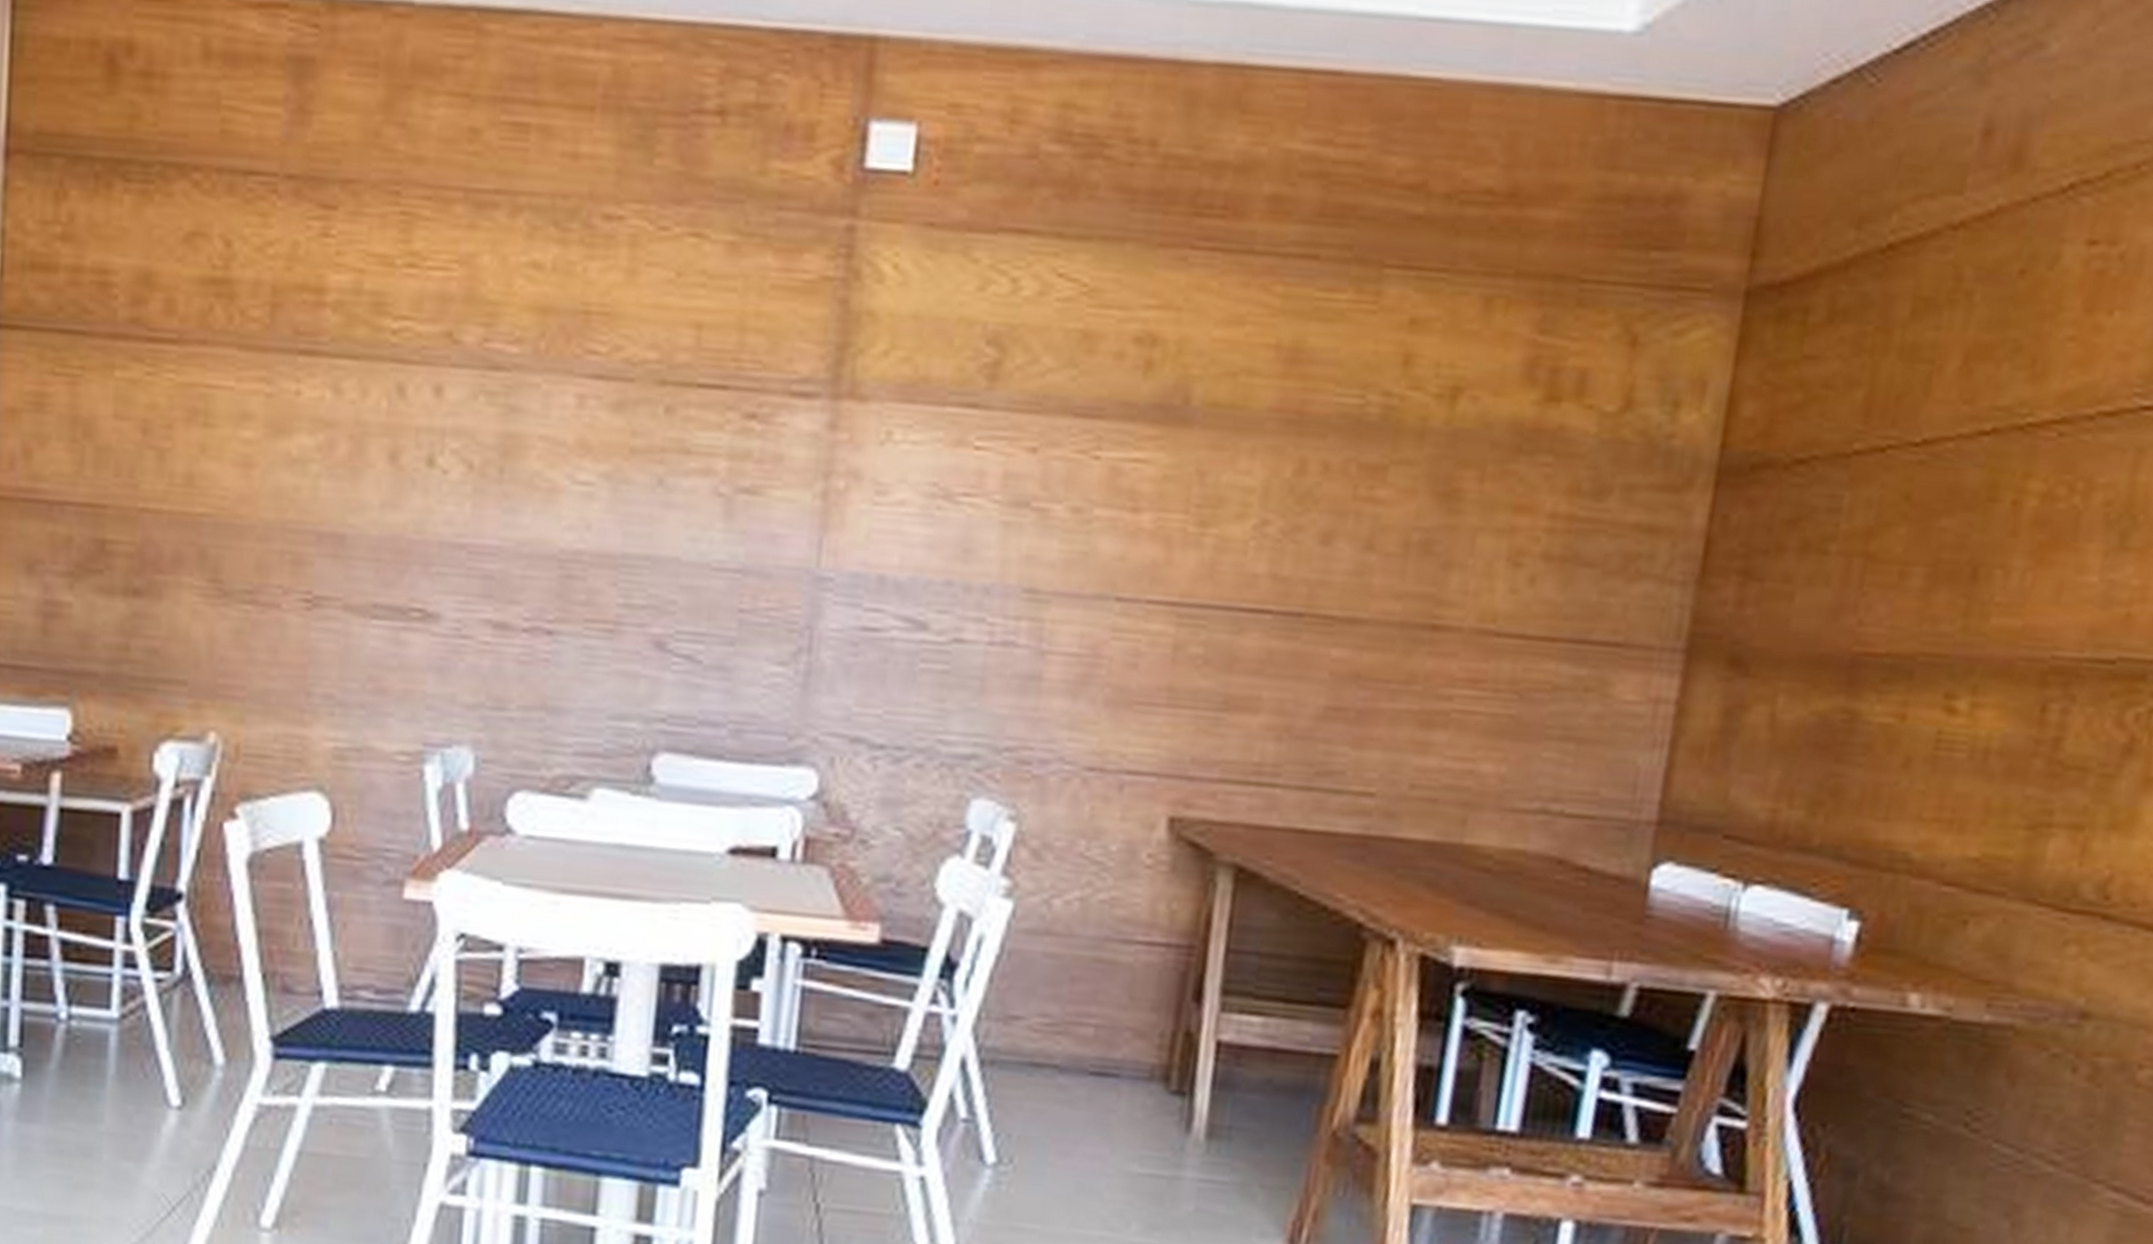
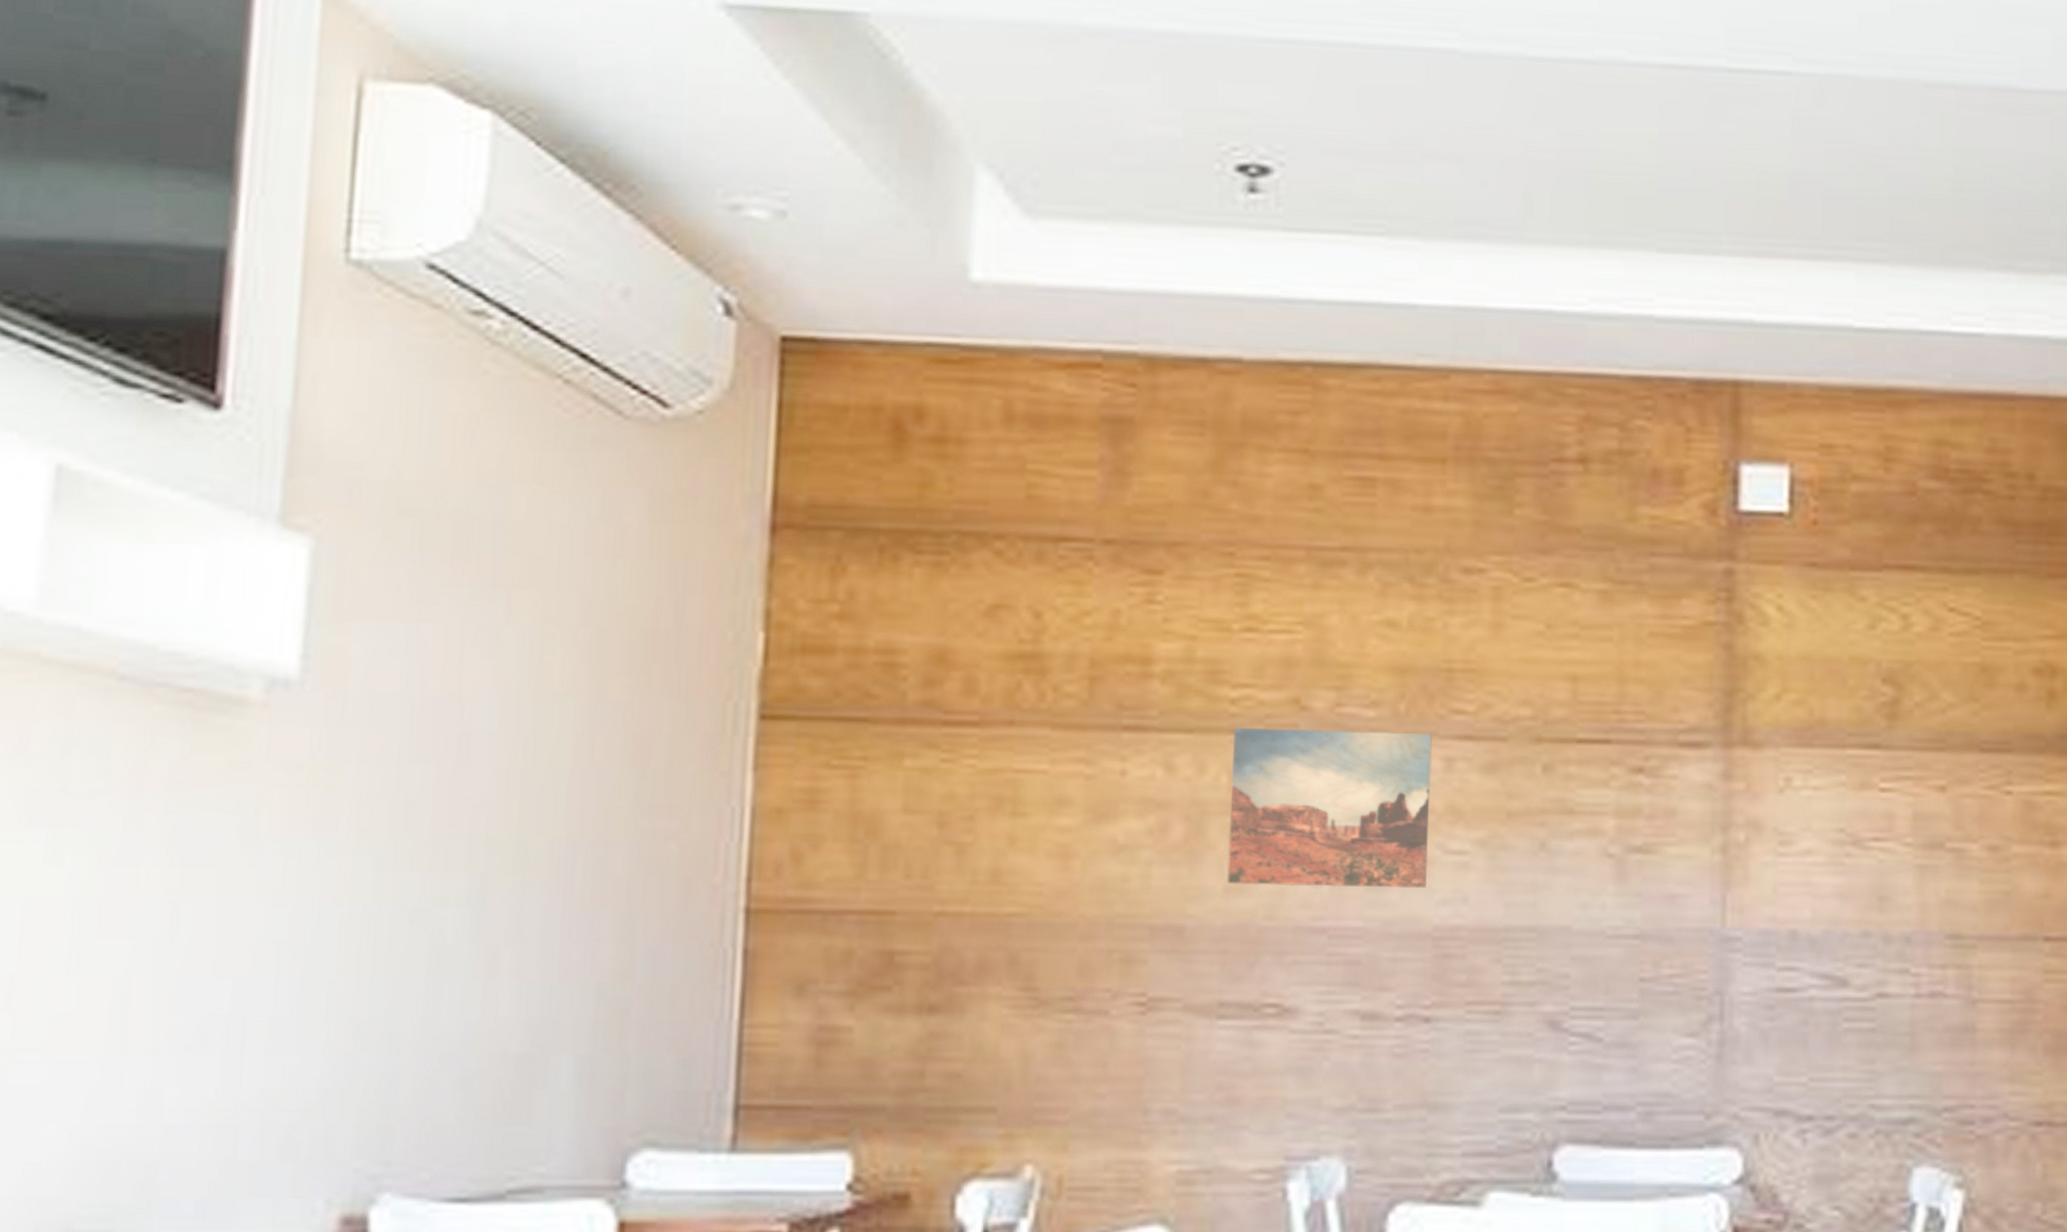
wall art: none [383,357,568,515] -> present [1227,728,1432,889]

